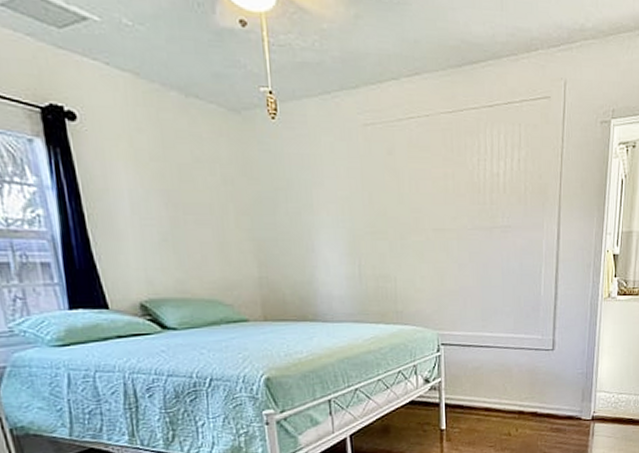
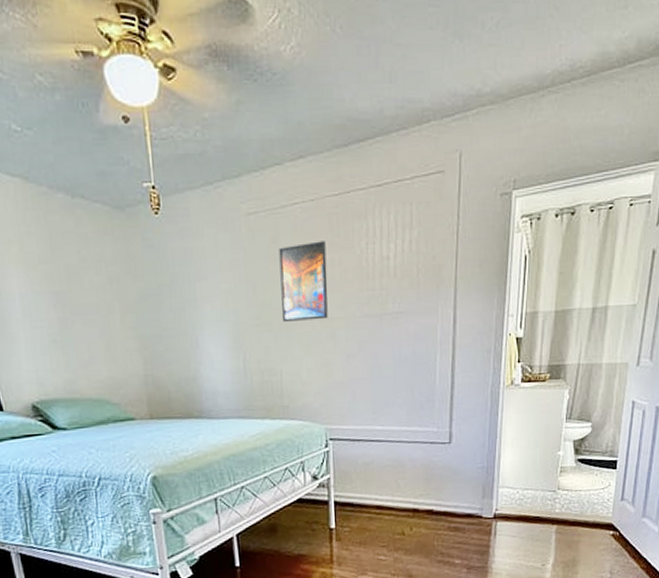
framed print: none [394,155,441,232] -> present [279,241,328,323]

